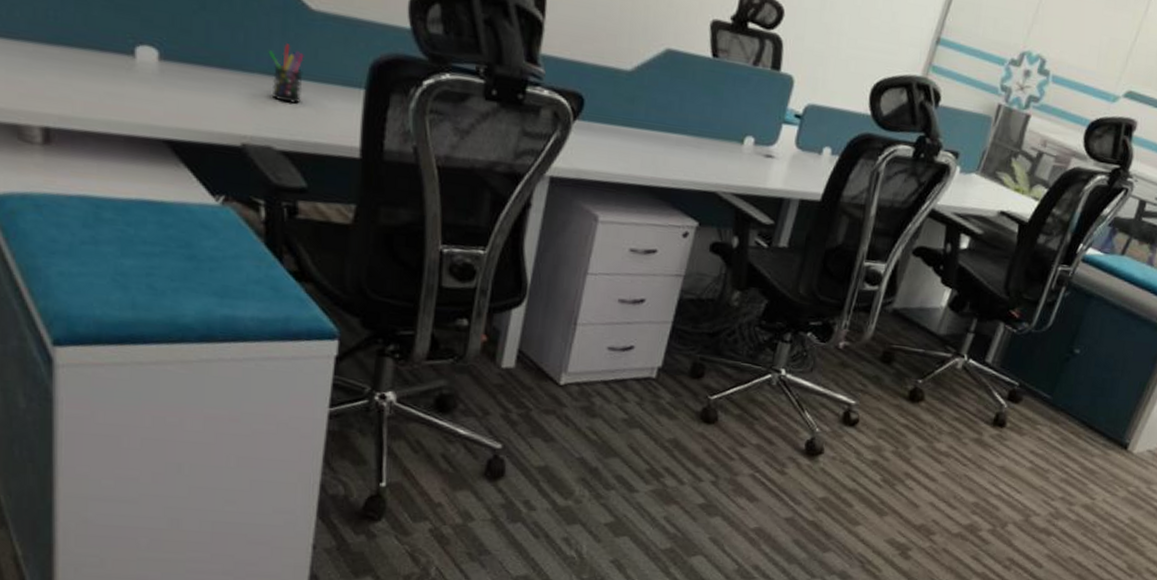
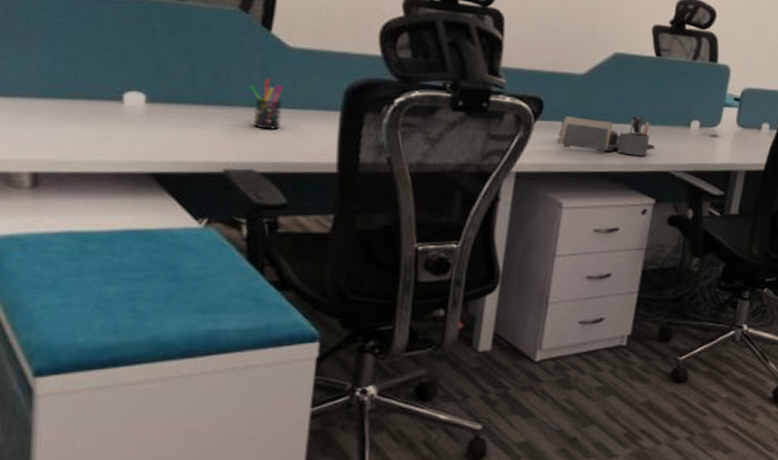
desk organizer: none [597,117,703,172] -> present [557,115,655,156]

